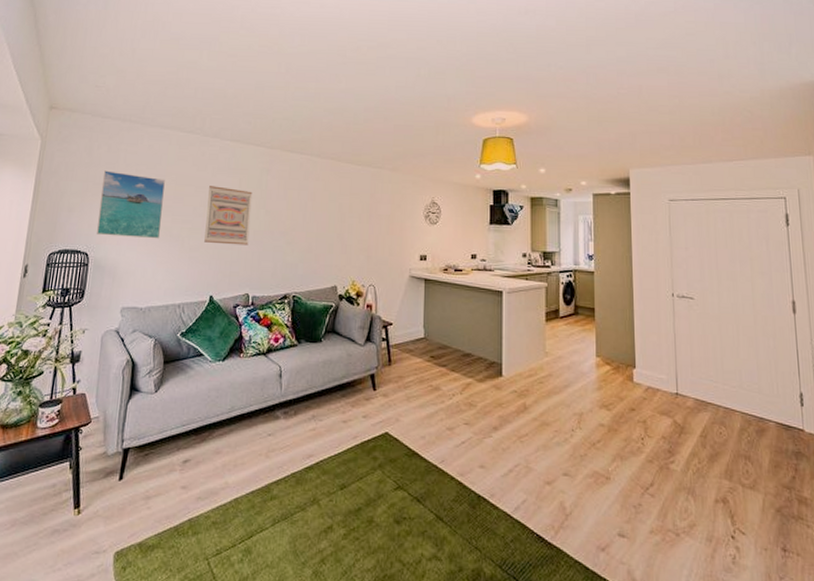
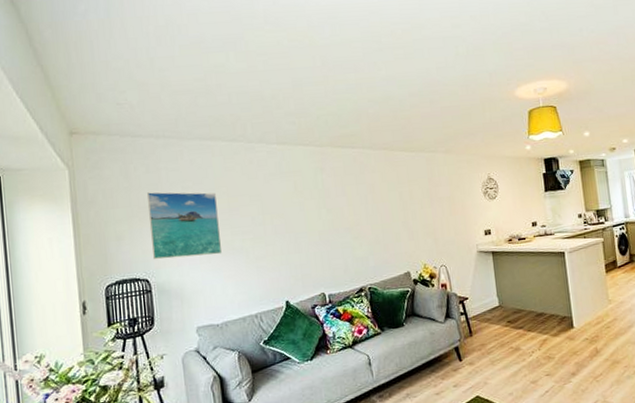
wall art: present [204,186,253,245] -> none [264,192,315,250]

